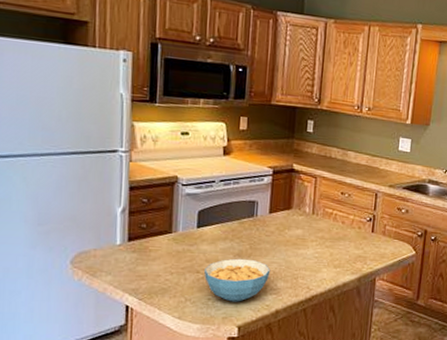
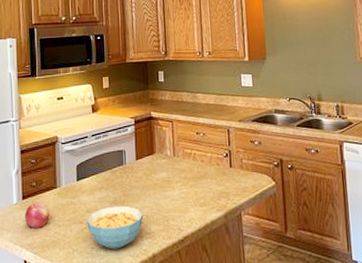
fruit: none [129,246,161,274] -> present [24,202,49,229]

